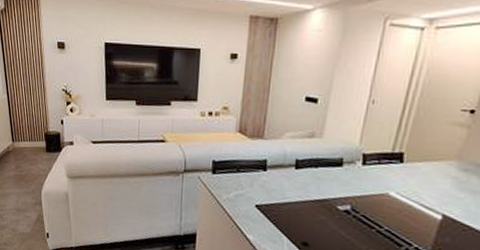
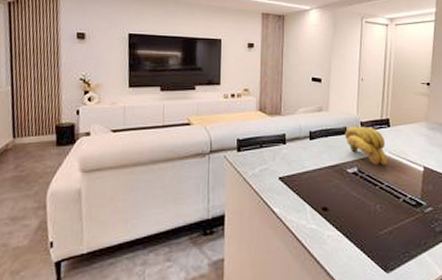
banana bunch: none [340,157,394,207] -> present [345,126,388,165]

